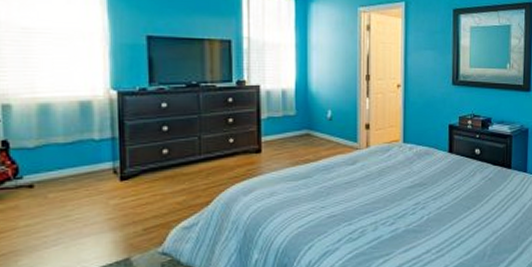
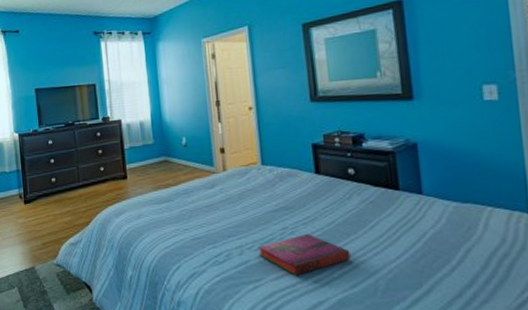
hardback book: none [391,207,469,248] -> present [258,233,351,276]

